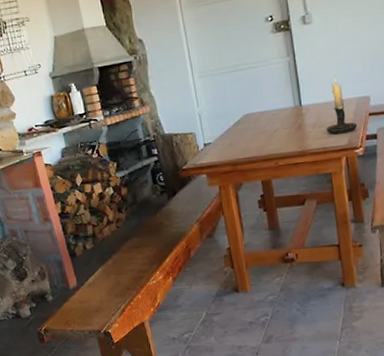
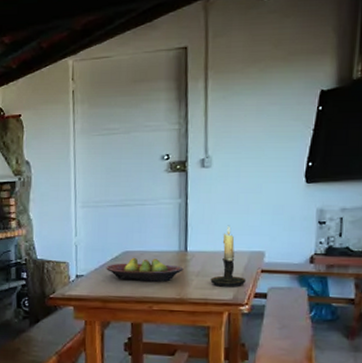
fruit bowl: none [230,117,301,142] -> present [106,257,184,283]

